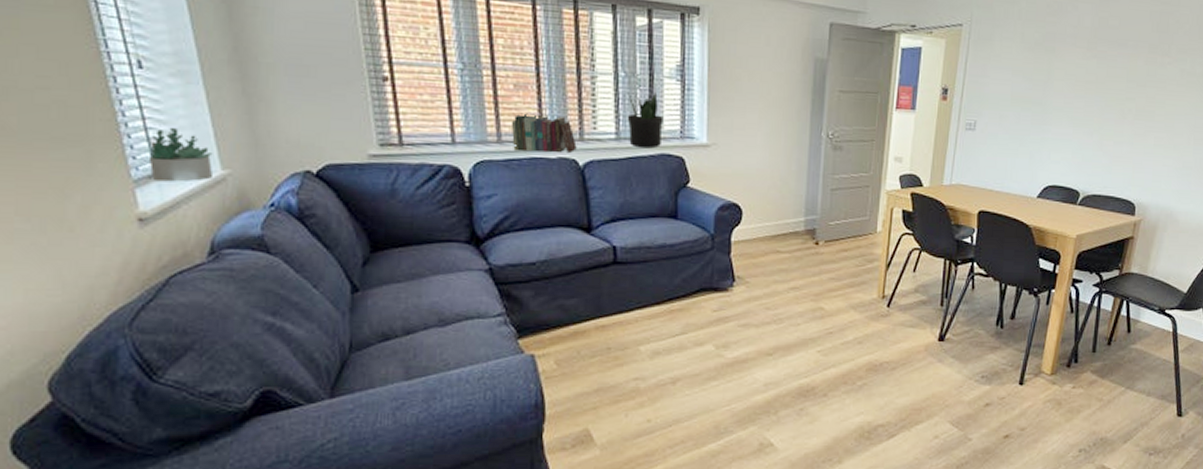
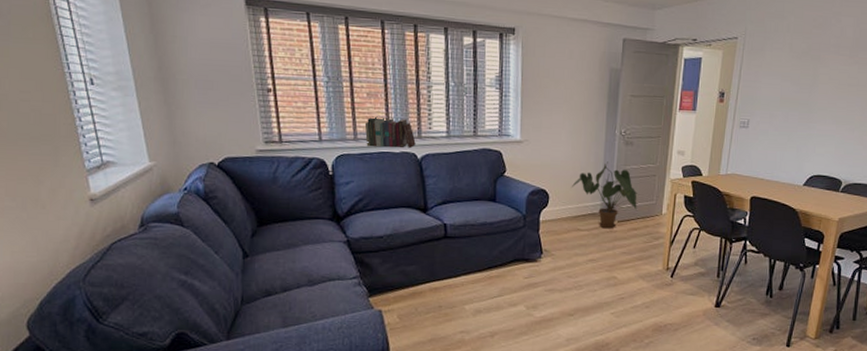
succulent plant: present [148,128,213,183] -> none [97,130,143,172]
planter: present [627,91,664,149] -> none [455,97,485,145]
house plant: none [768,169,849,251] -> present [571,161,639,229]

